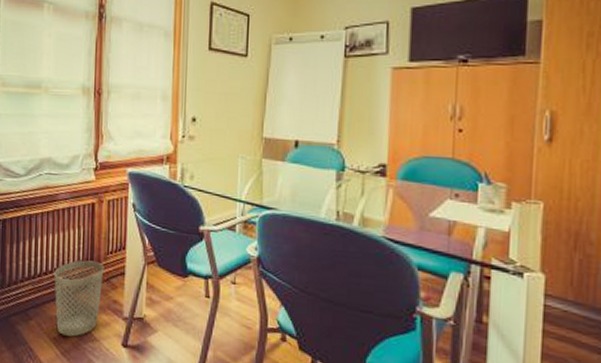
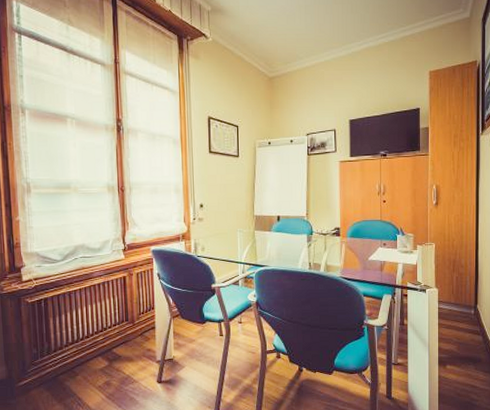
wastebasket: present [54,260,104,337] -> none [95,321,138,383]

